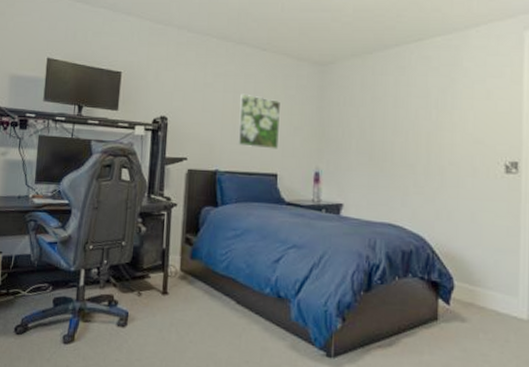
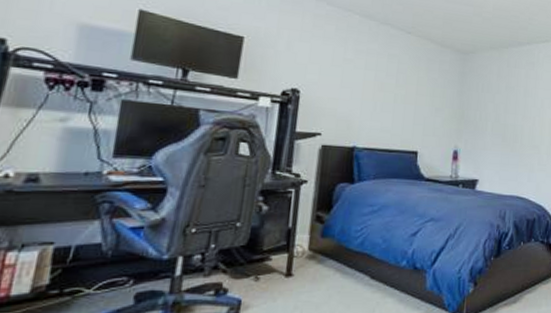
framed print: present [236,93,280,150] -> none [377,72,423,129]

